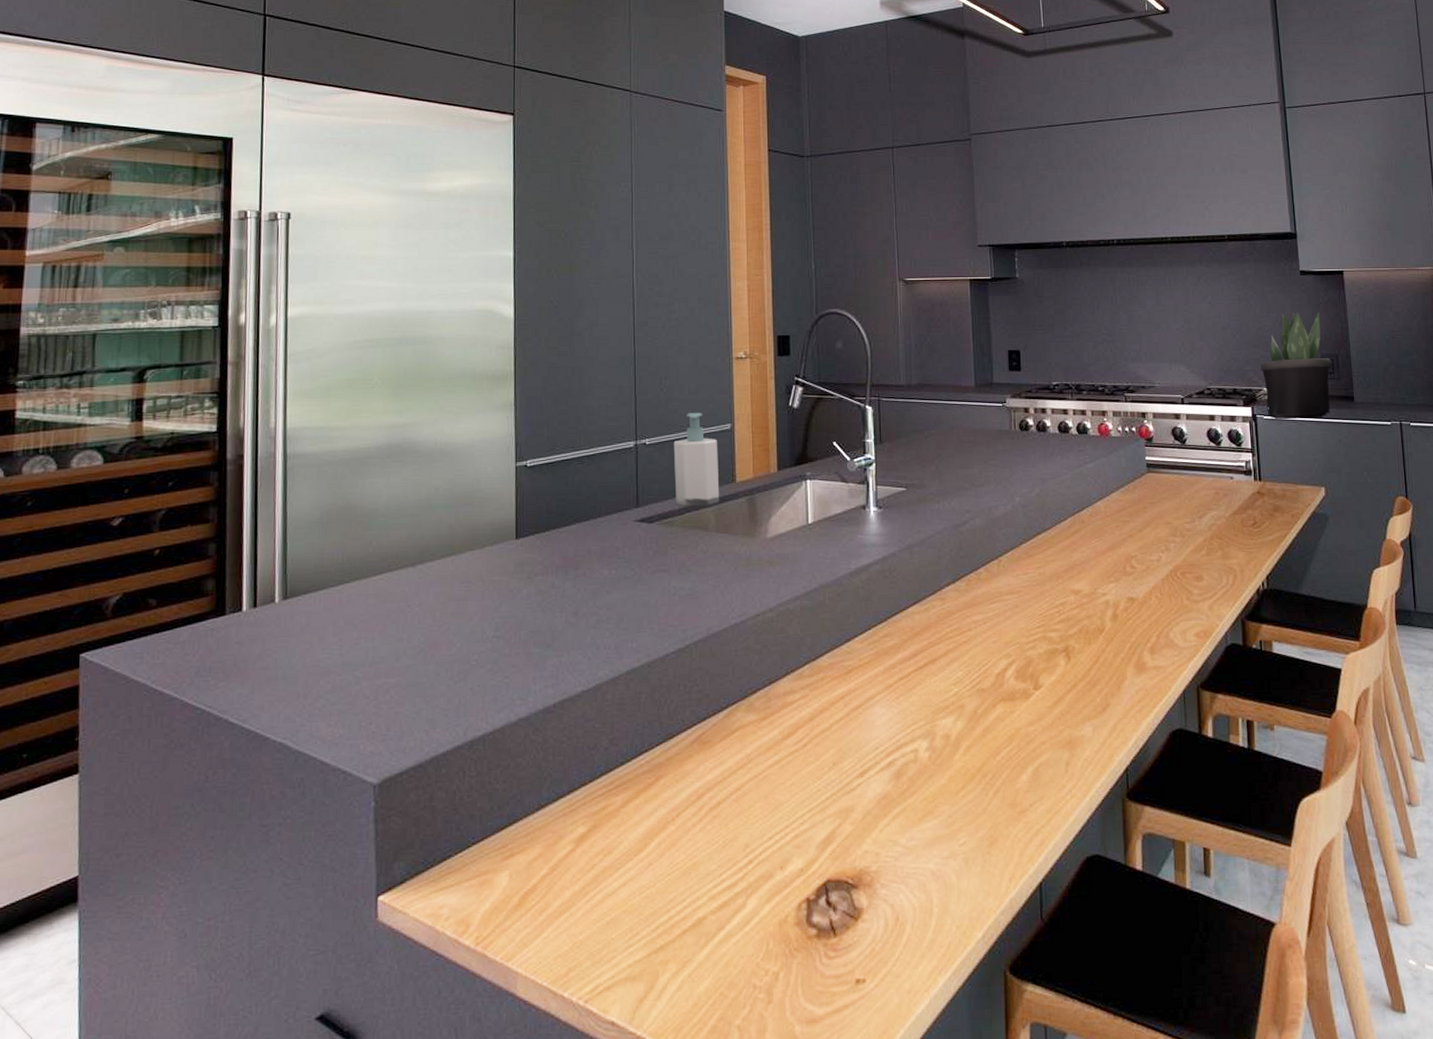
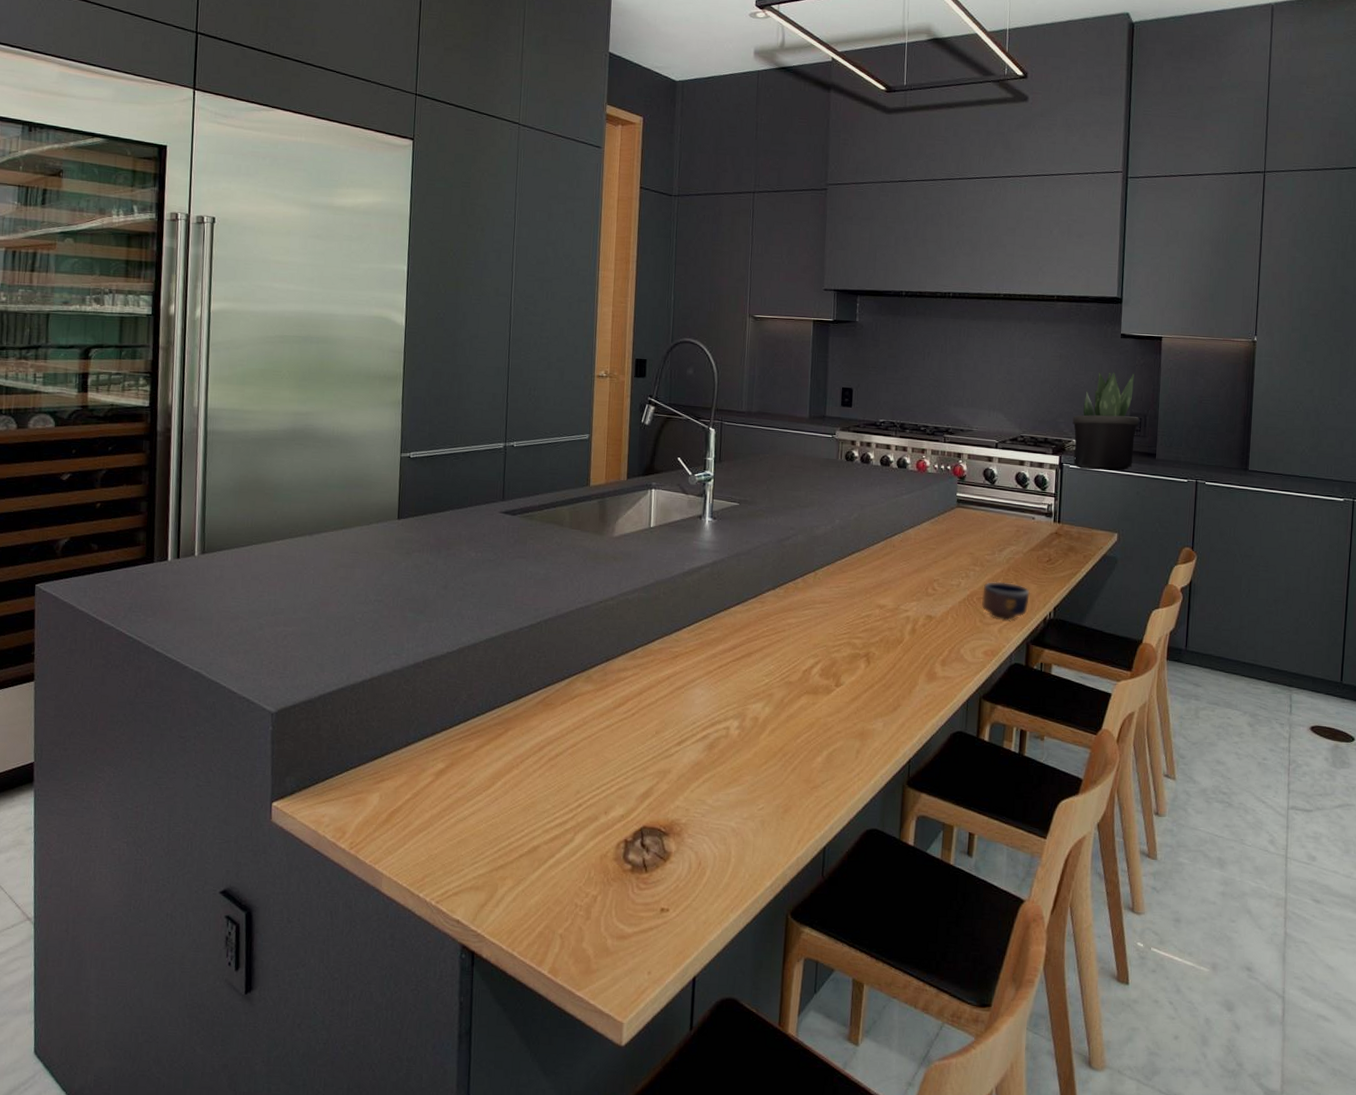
soap bottle: present [673,413,720,508] -> none [536,422,577,505]
mug: none [1185,552,1239,595] -> present [981,581,1030,620]

